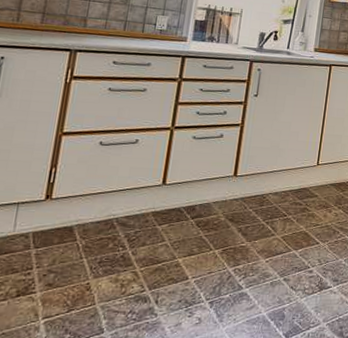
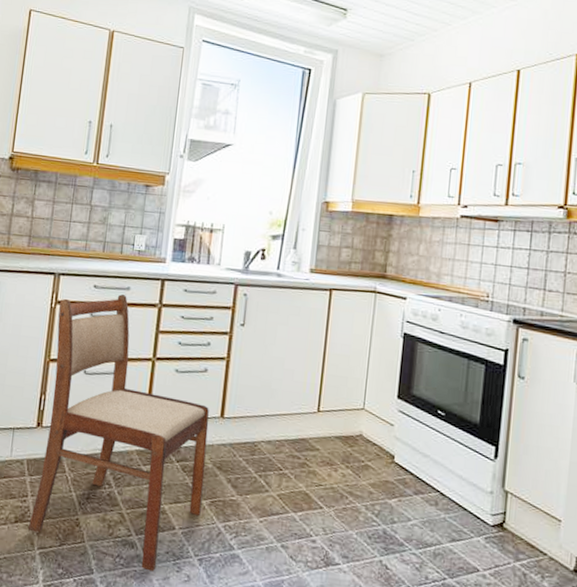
dining chair: none [31,70,224,321] -> present [27,294,209,572]

